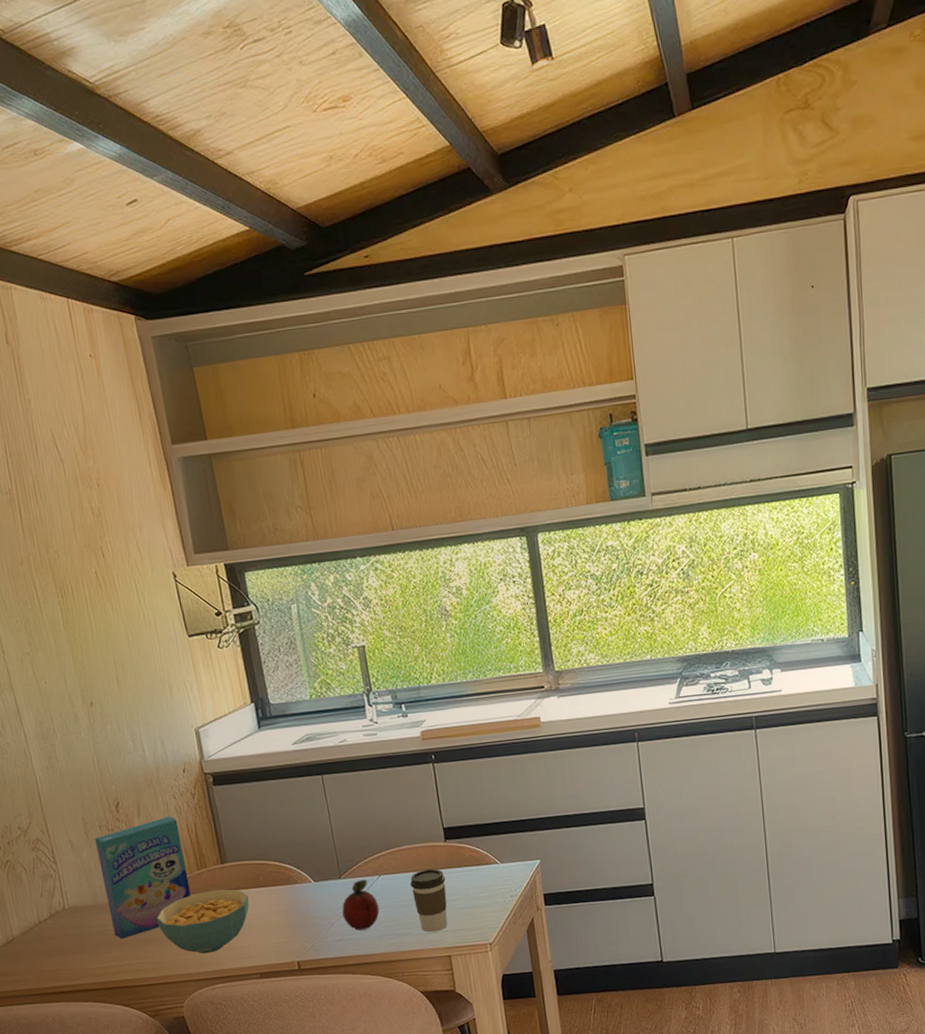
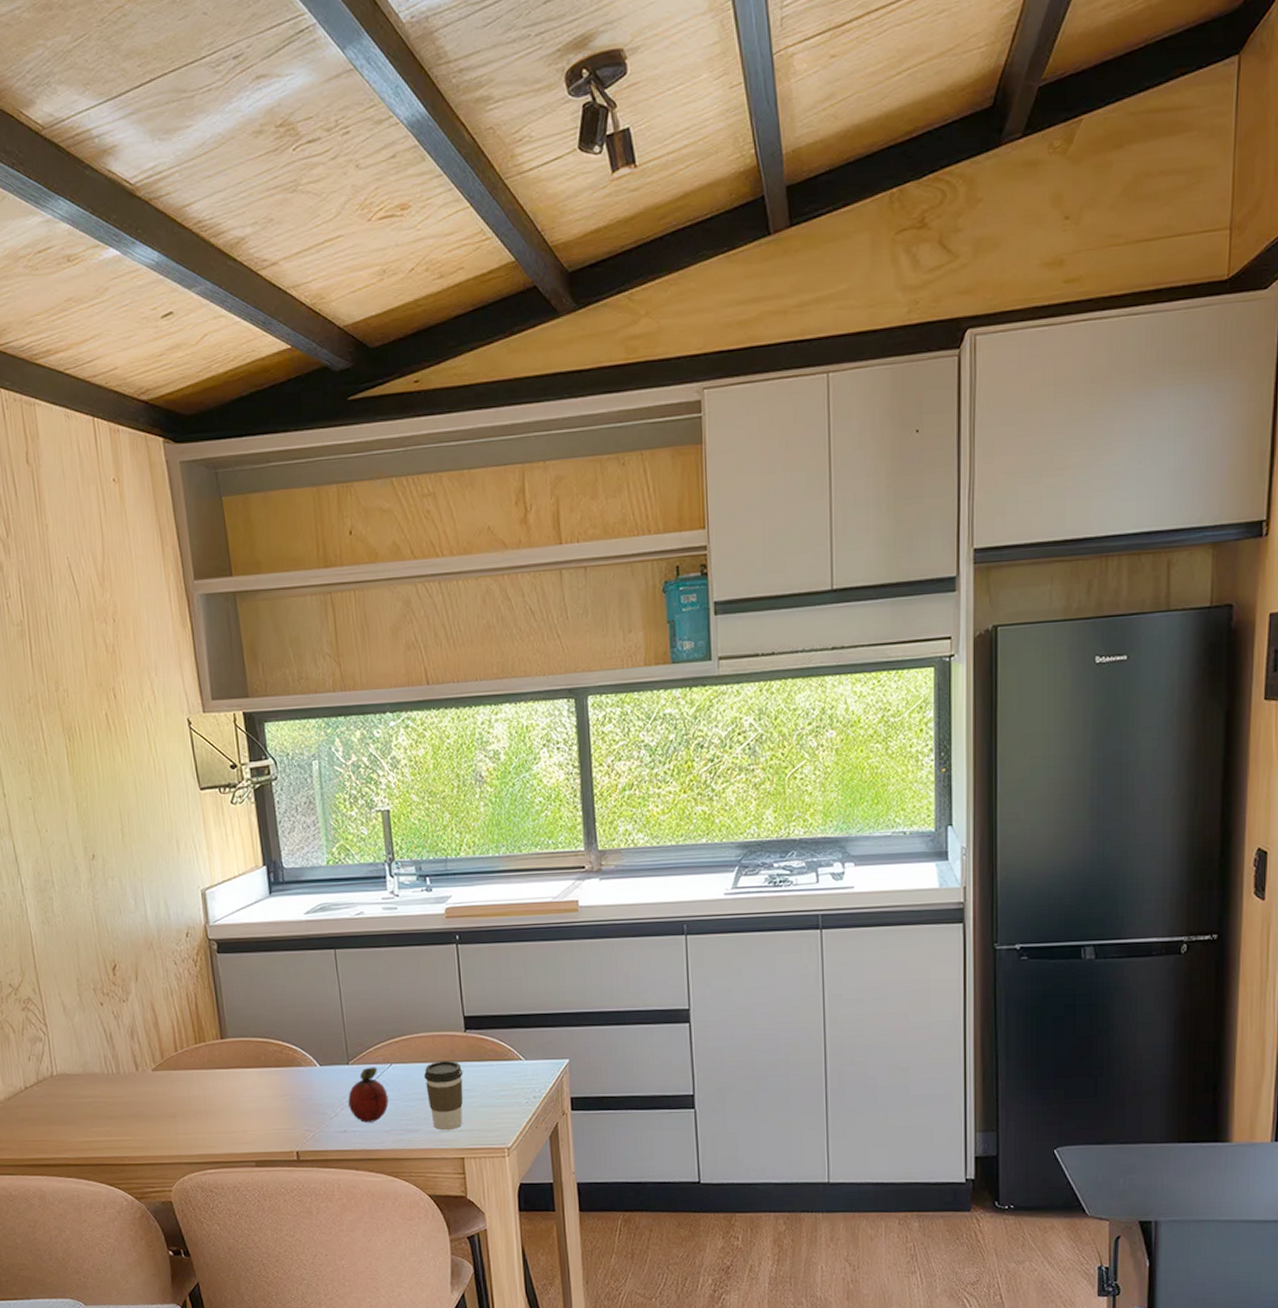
cereal box: present [95,816,191,939] -> none [89,983,187,1113]
cereal bowl: present [156,888,250,954] -> none [148,1066,249,1135]

